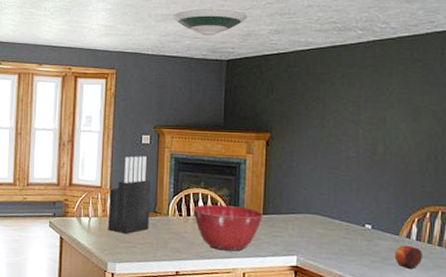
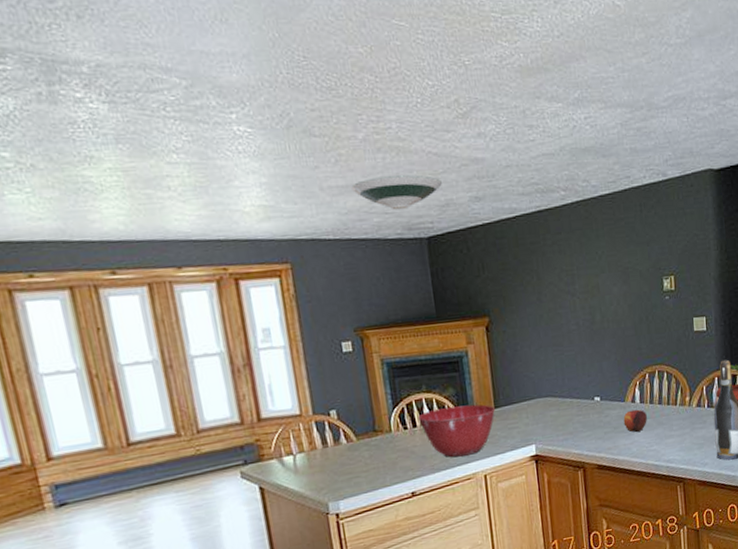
knife block: present [108,156,151,235] -> none [313,367,371,466]

